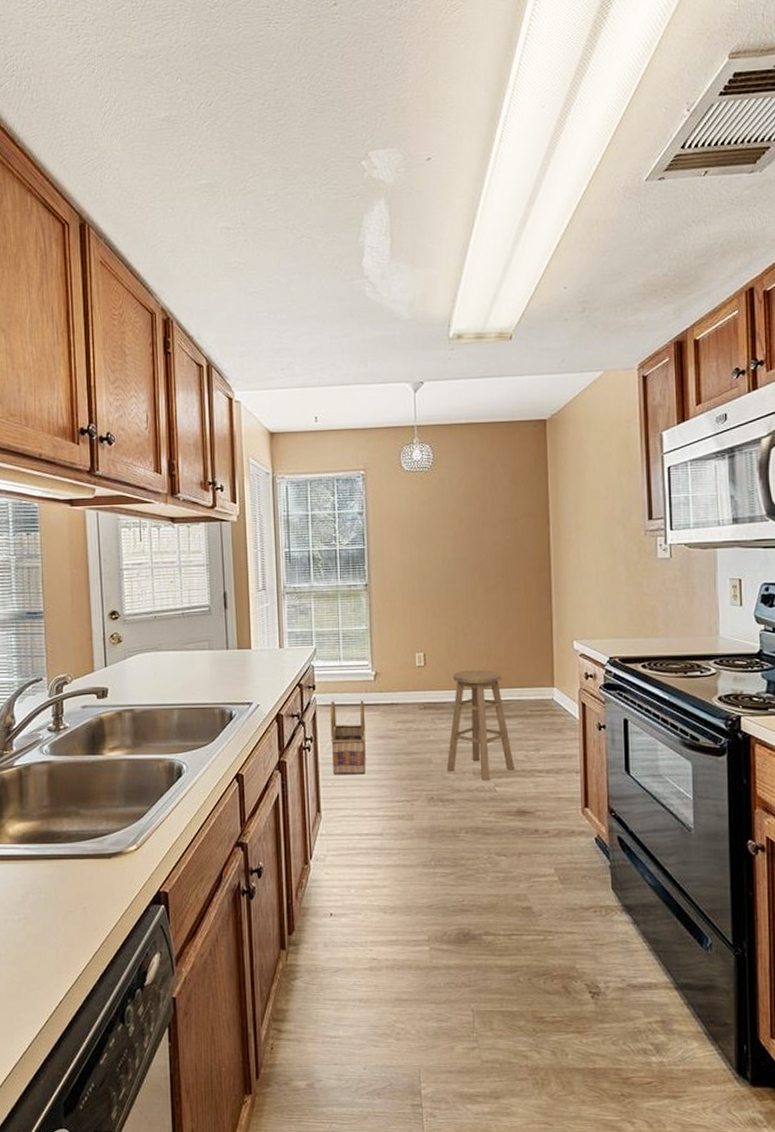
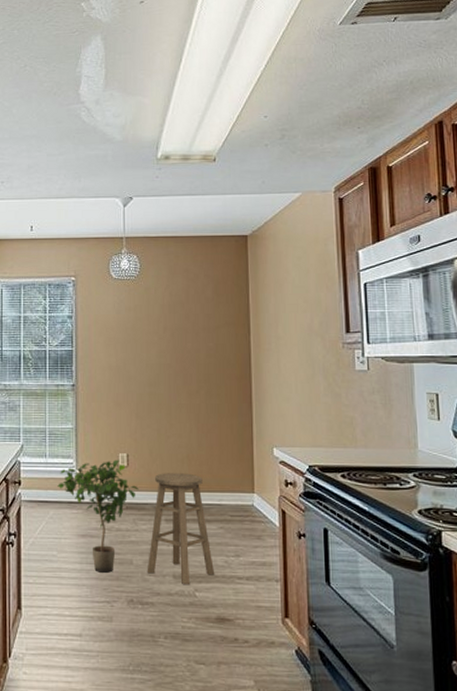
basket: present [330,700,366,775] -> none [34,496,69,573]
potted plant: none [353,659,437,773] -> present [57,459,139,573]

